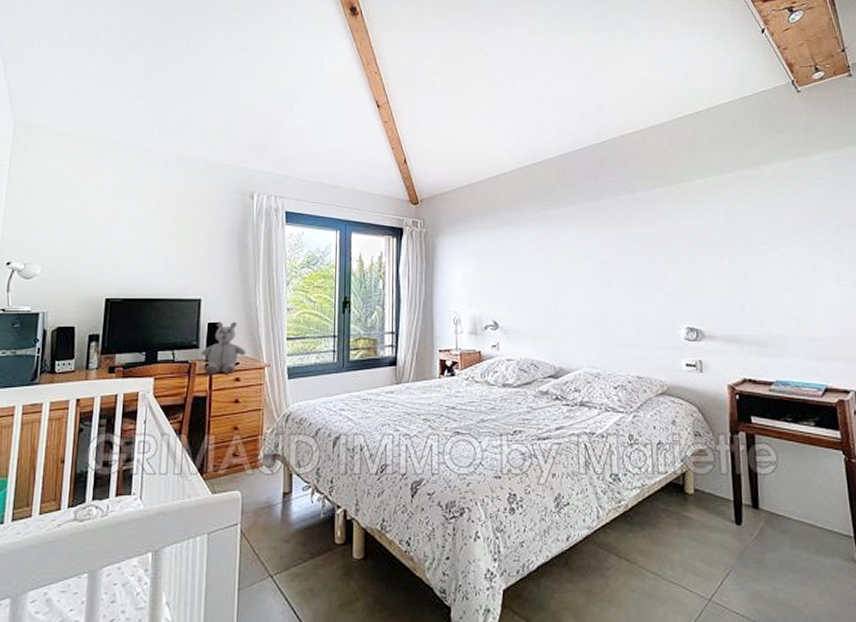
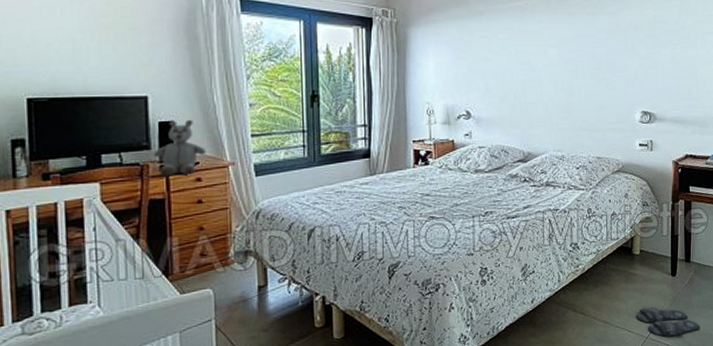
slippers: none [693,560,778,603] -> present [635,306,700,338]

